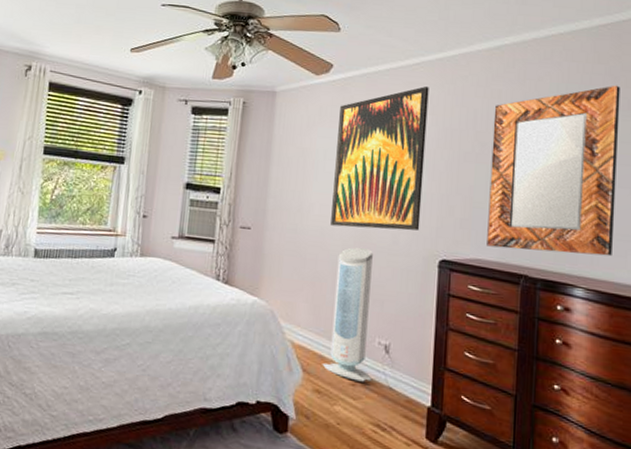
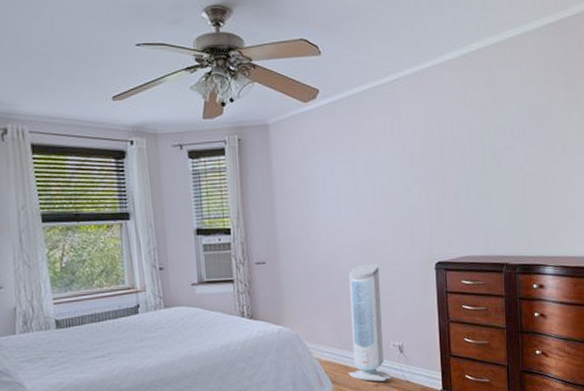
wall art: present [331,86,429,231] -> none [331,102,416,248]
home mirror: present [487,85,620,257] -> none [468,80,573,243]

